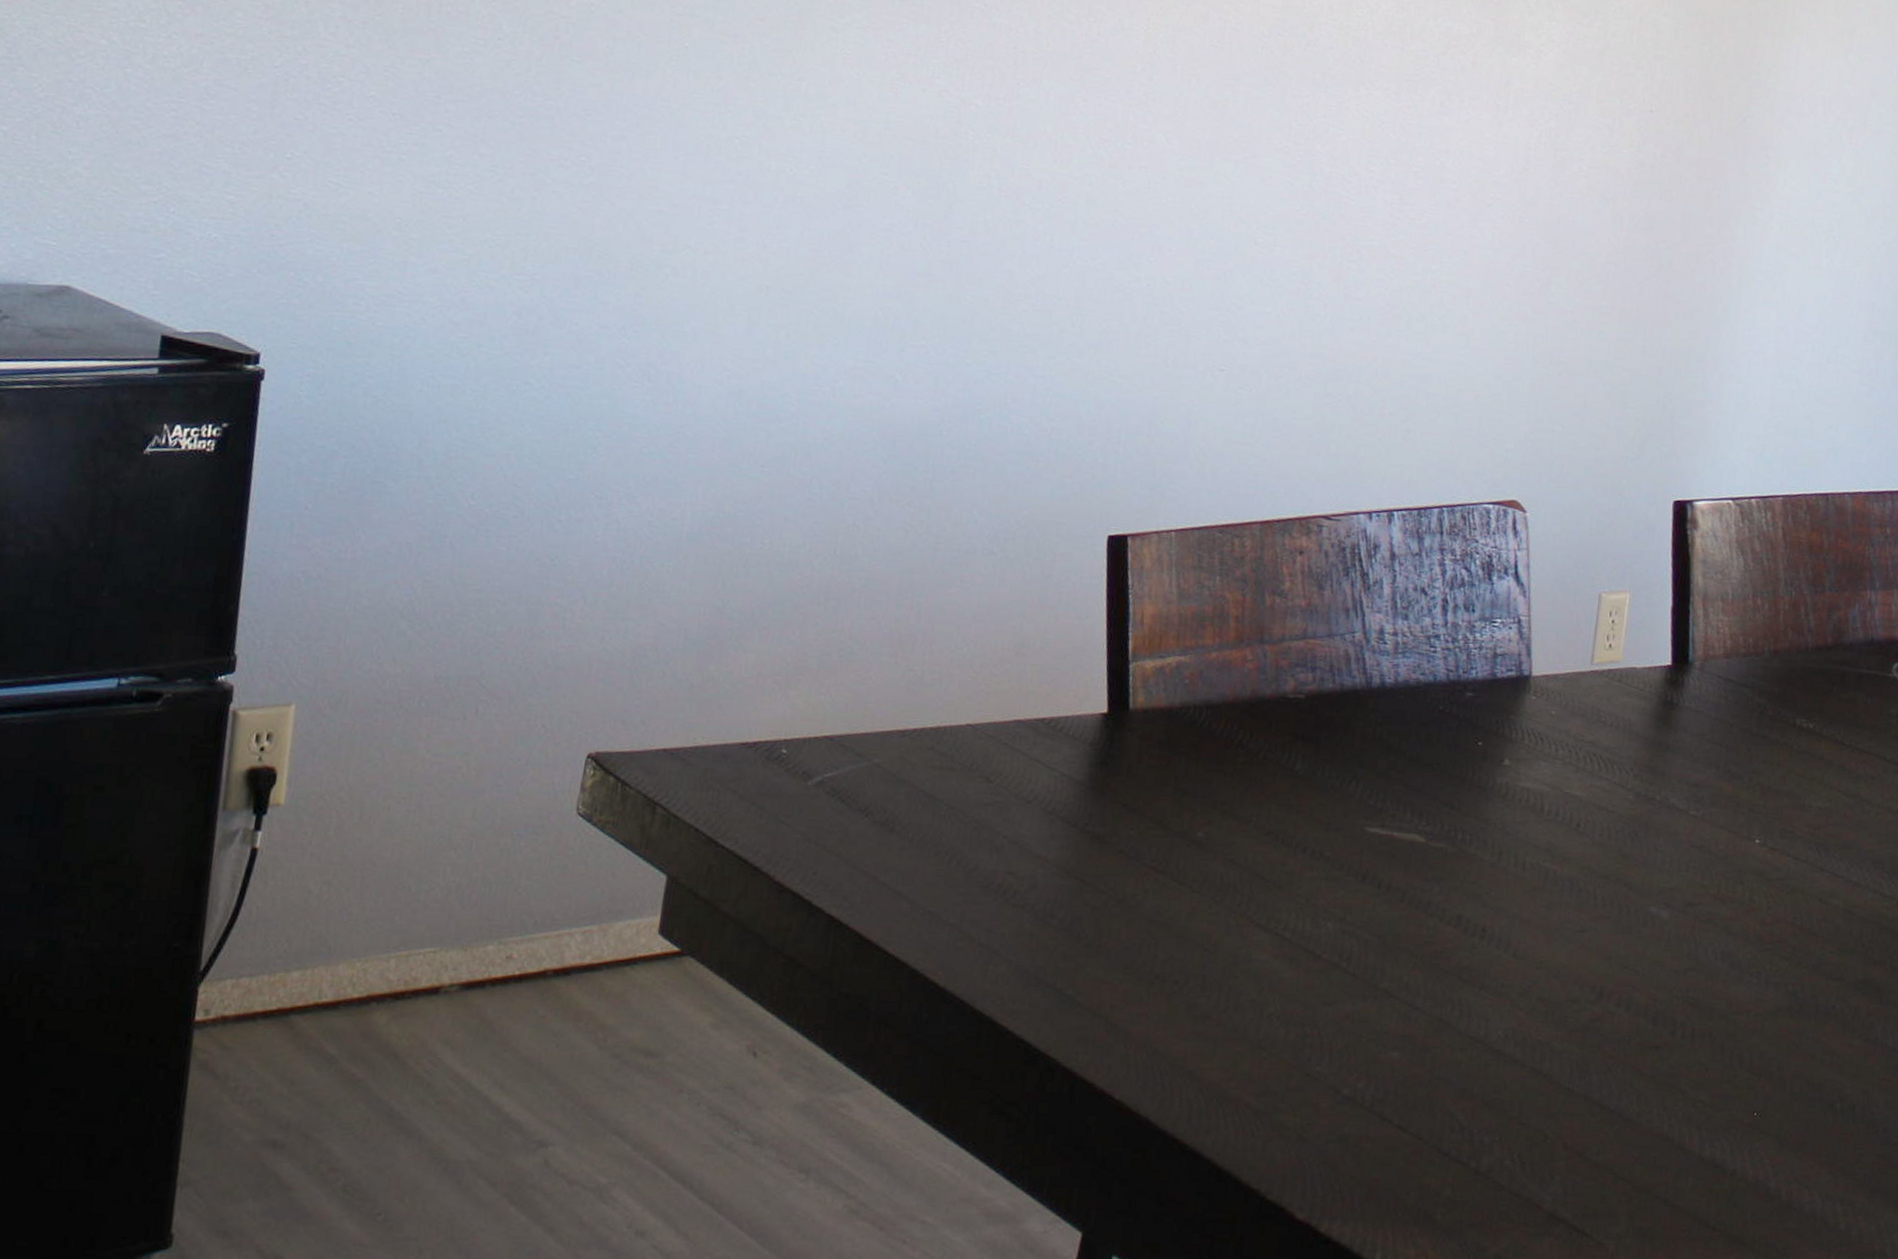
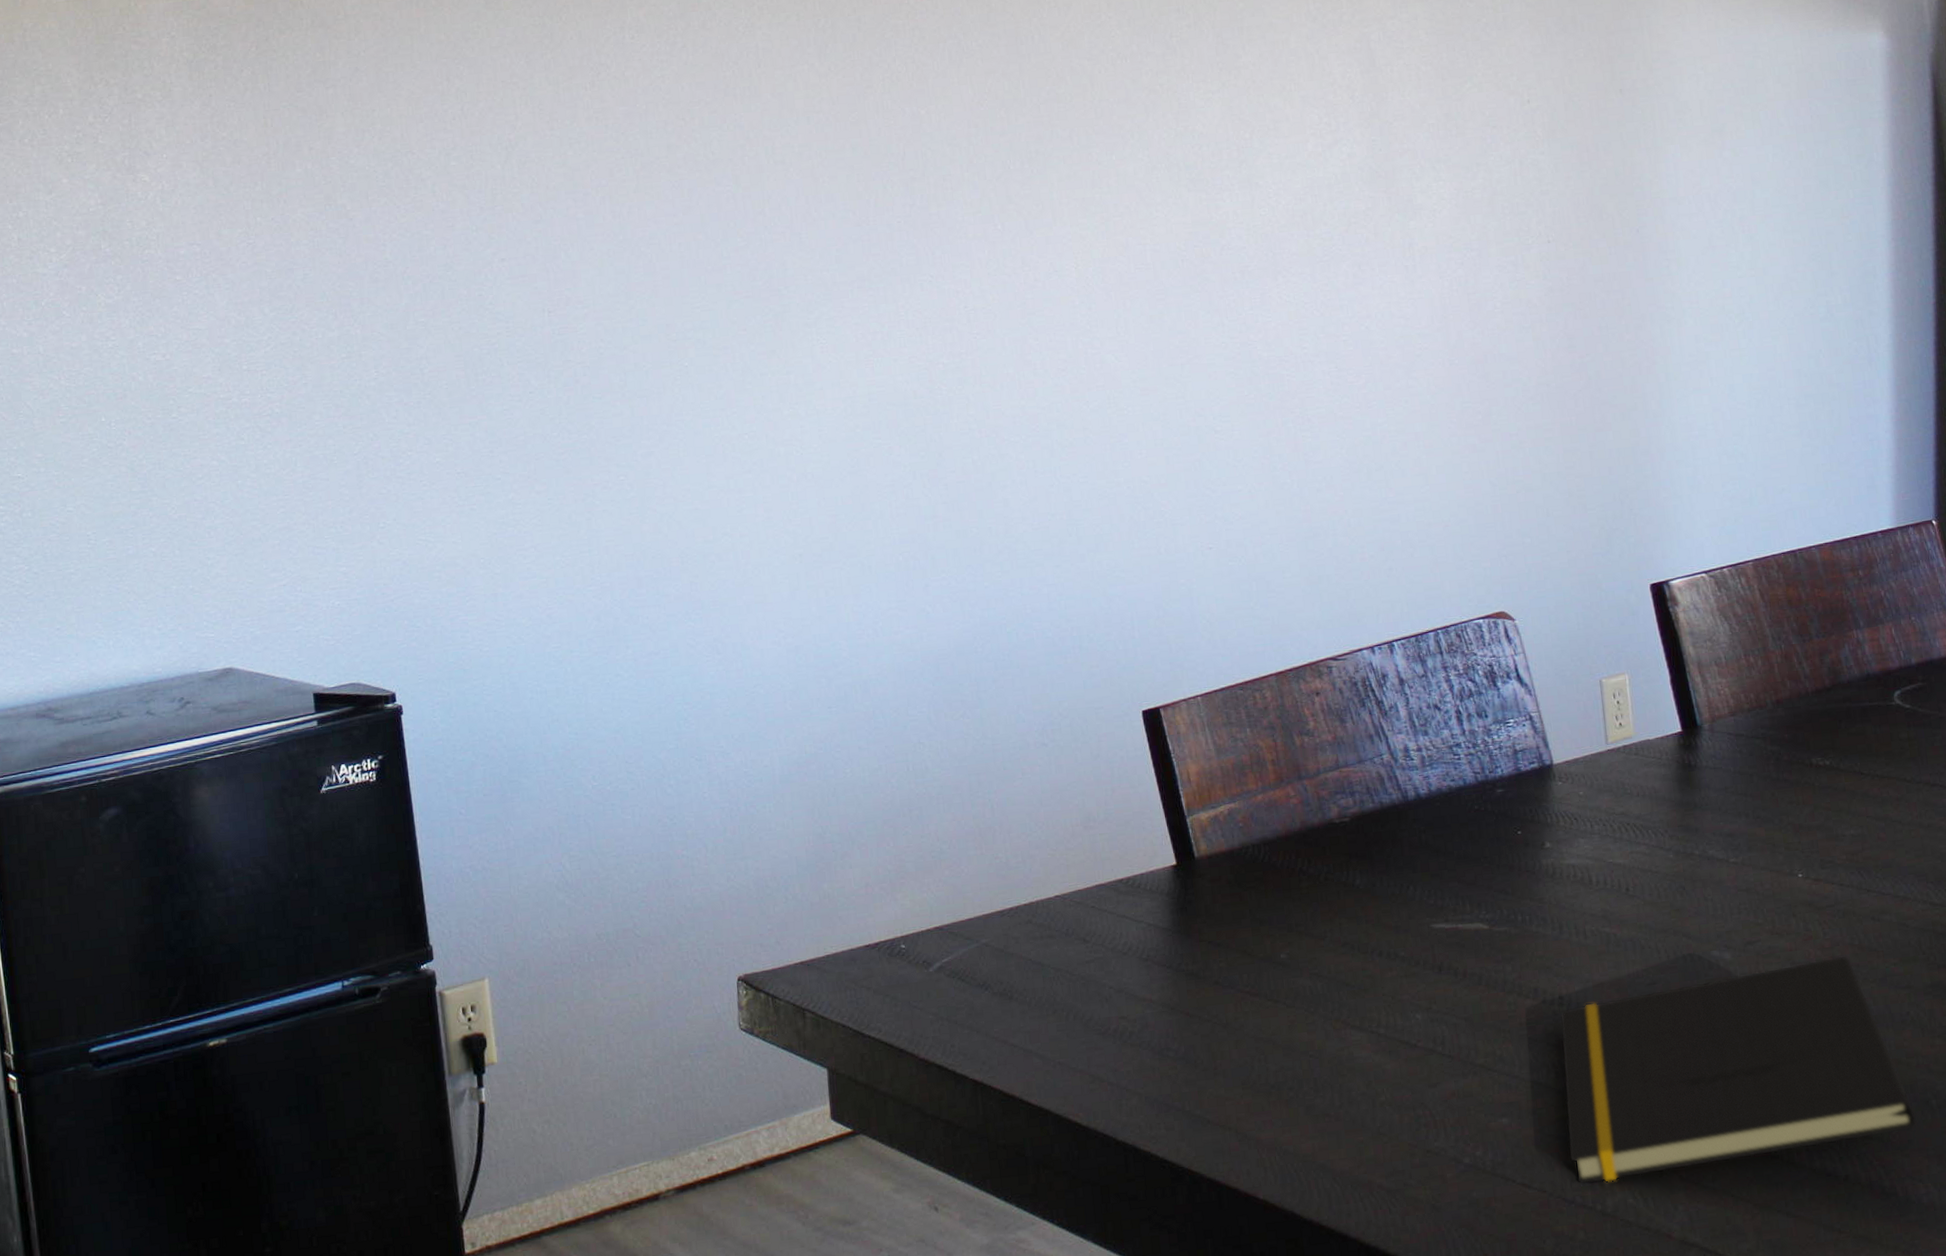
notepad: none [1453,934,1818,1139] -> present [1559,956,1918,1185]

